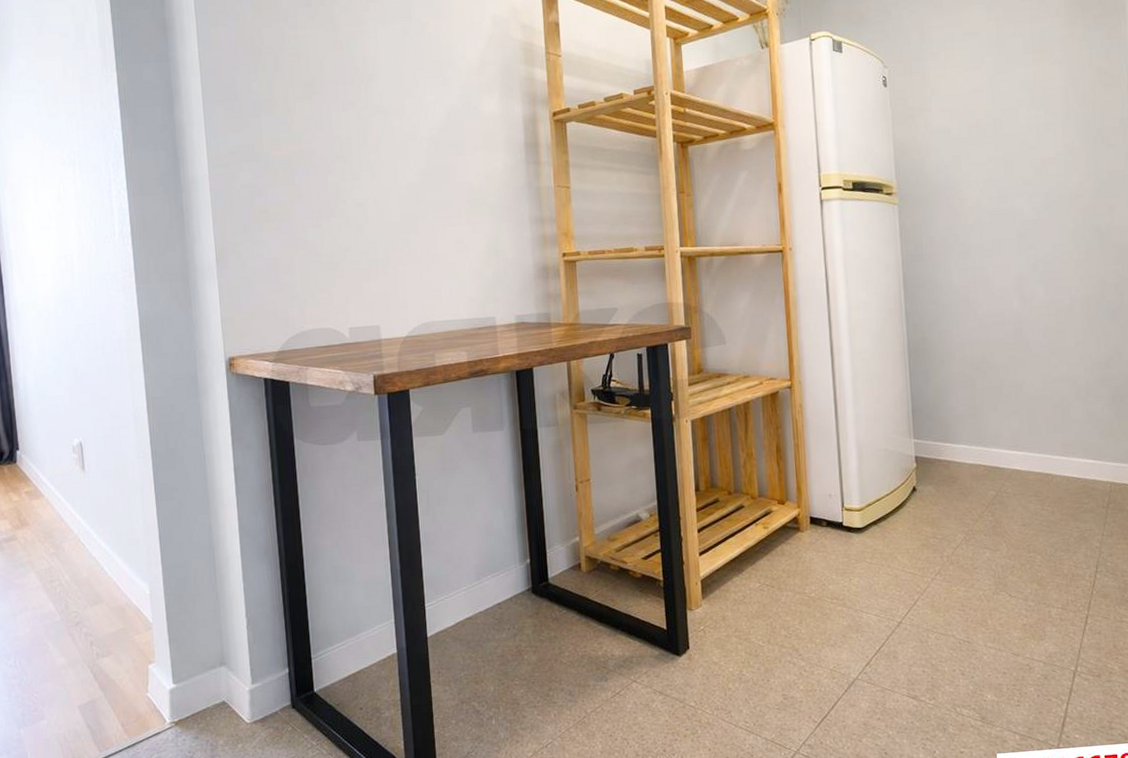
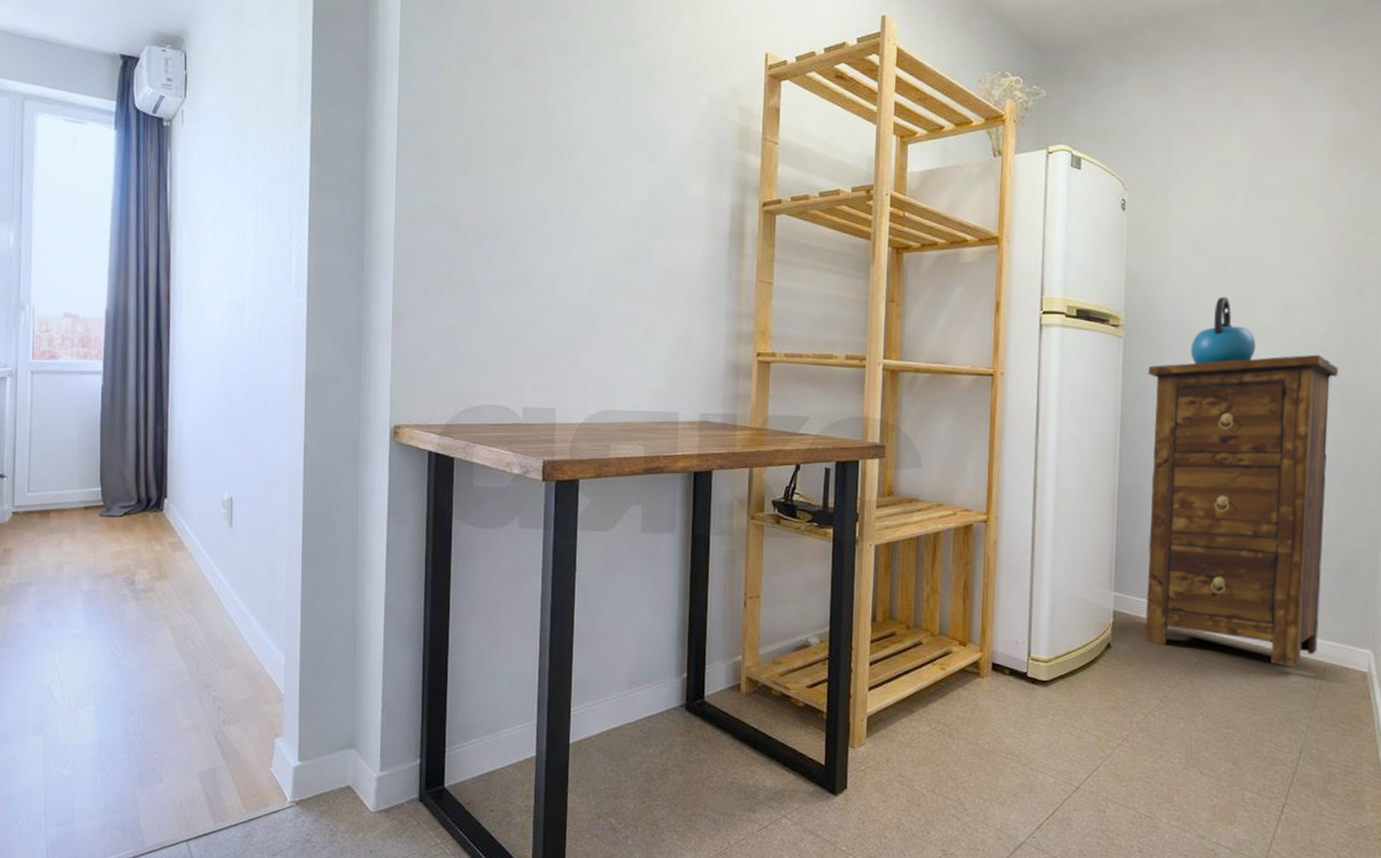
cabinet: none [923,201,1102,490] -> present [1144,354,1340,667]
kettle: none [959,156,1018,221] -> present [1190,296,1256,364]

